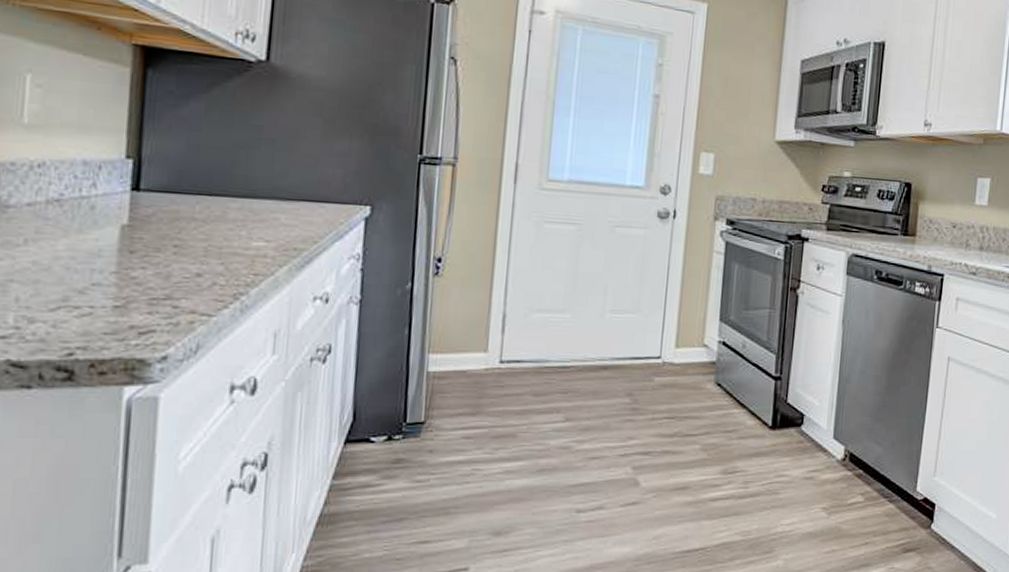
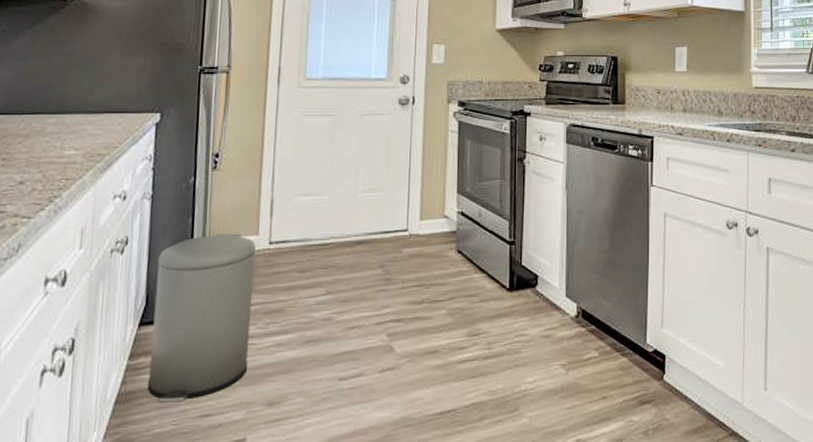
pedal bin: none [354,347,485,527] -> present [147,233,257,403]

